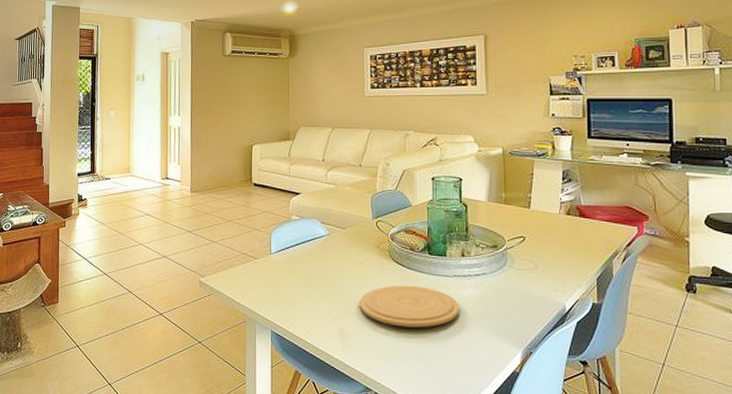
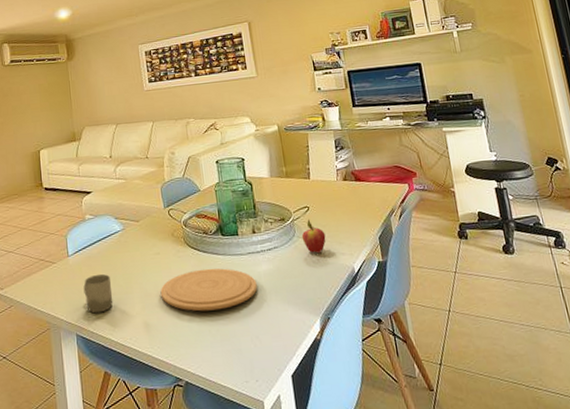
cup: none [283,275,311,314] -> present [83,273,113,314]
fruit: none [513,248,539,286] -> present [301,218,326,254]

